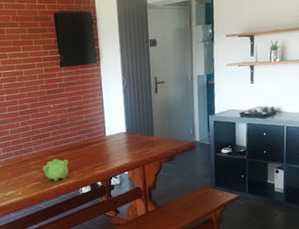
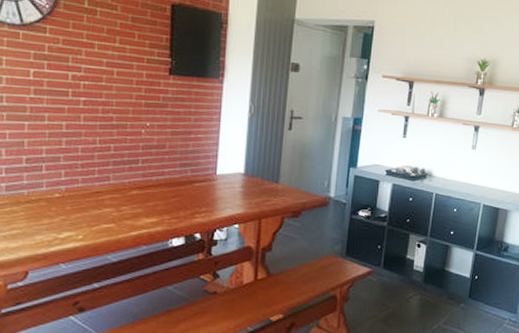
teapot: present [42,159,69,182] -> none [120,196,160,227]

